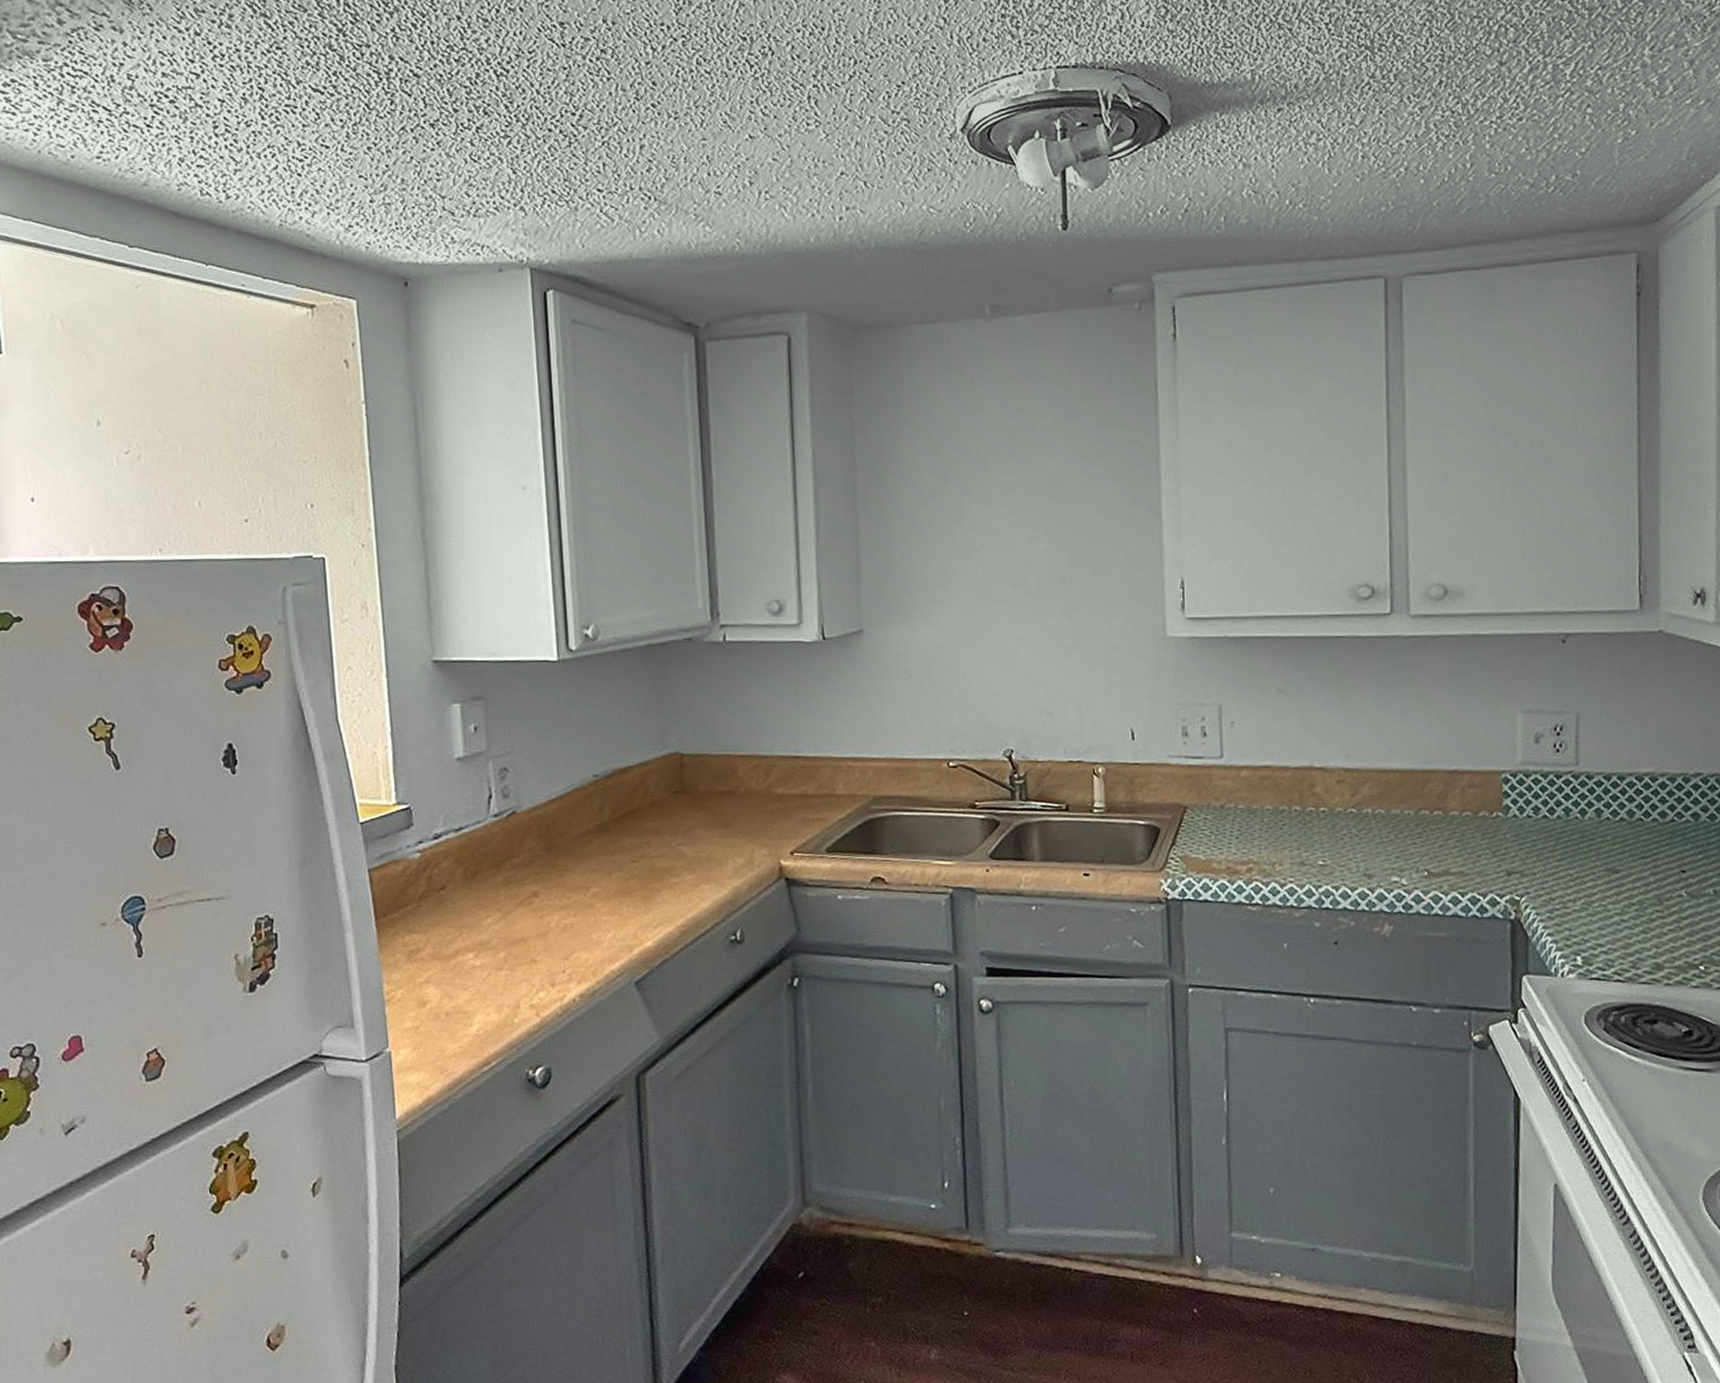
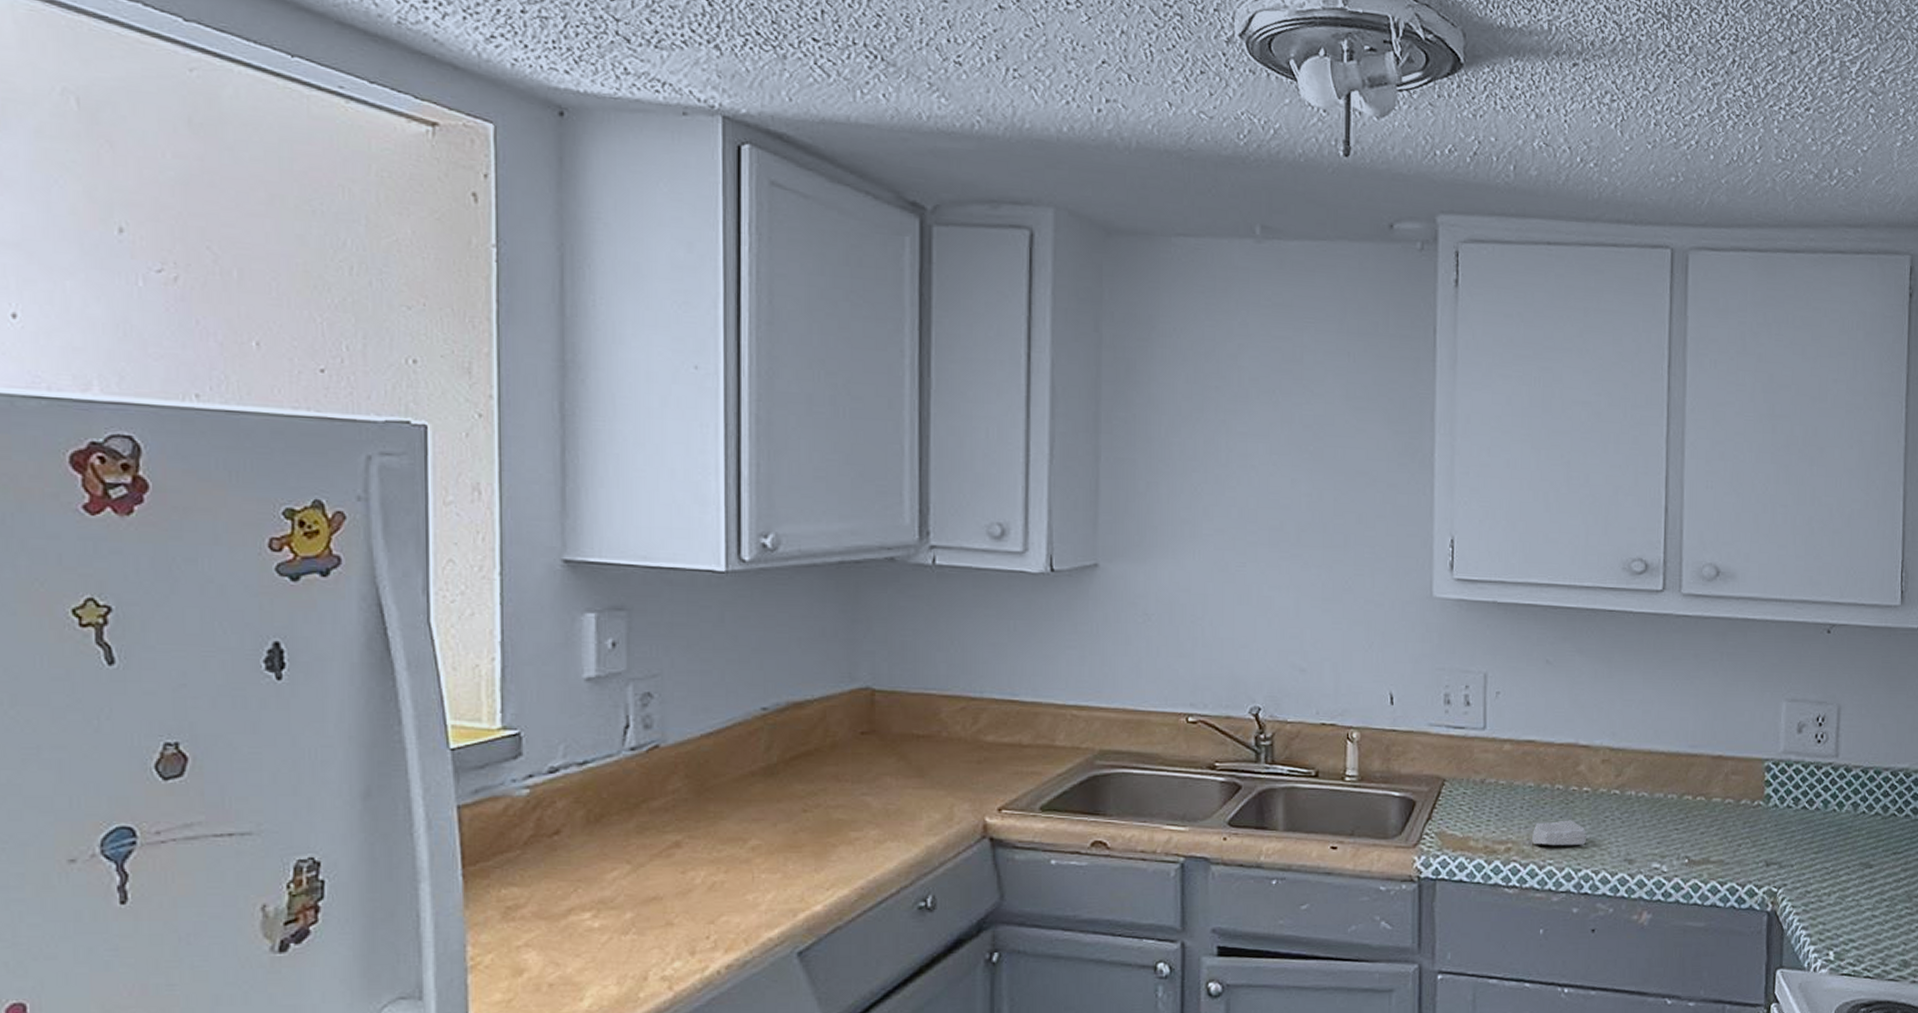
soap bar: none [1272,839,1326,864] -> present [1532,820,1587,846]

